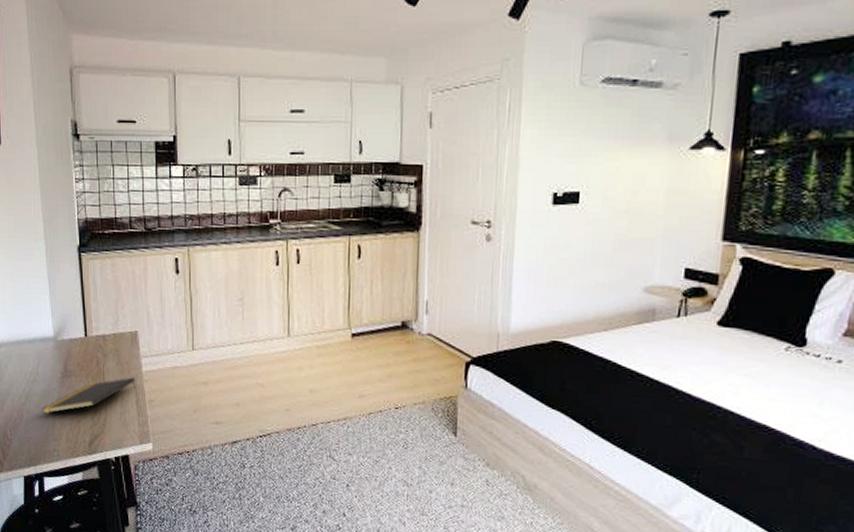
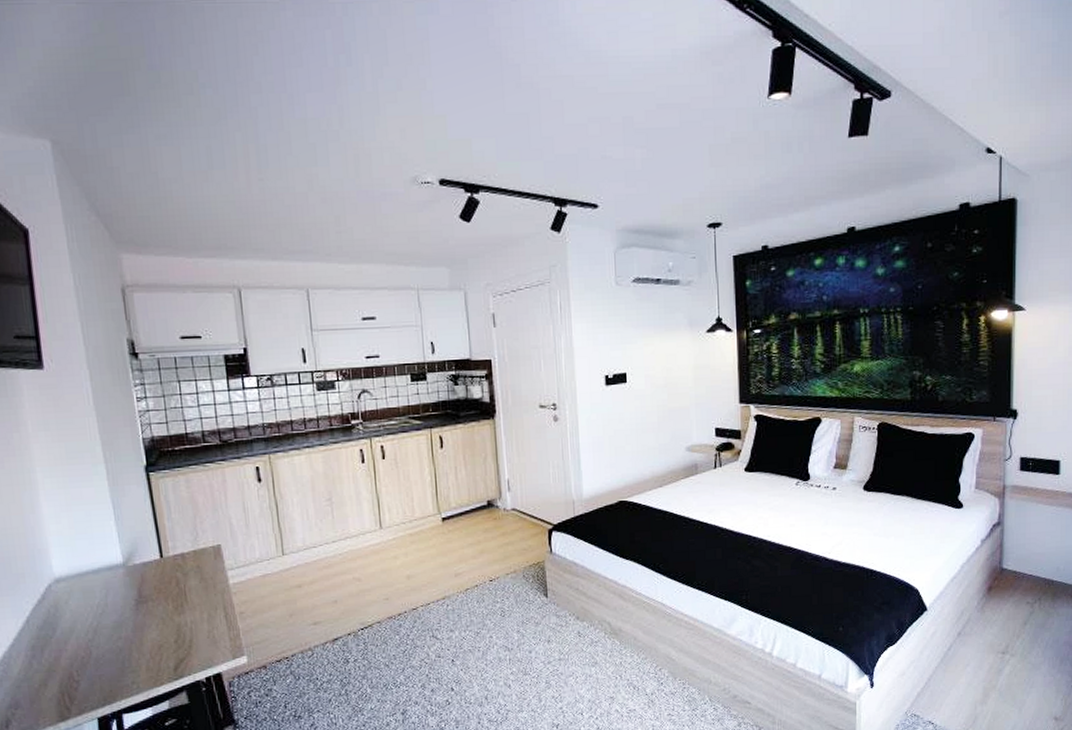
notepad: present [42,377,136,414] -> none [115,592,224,647]

